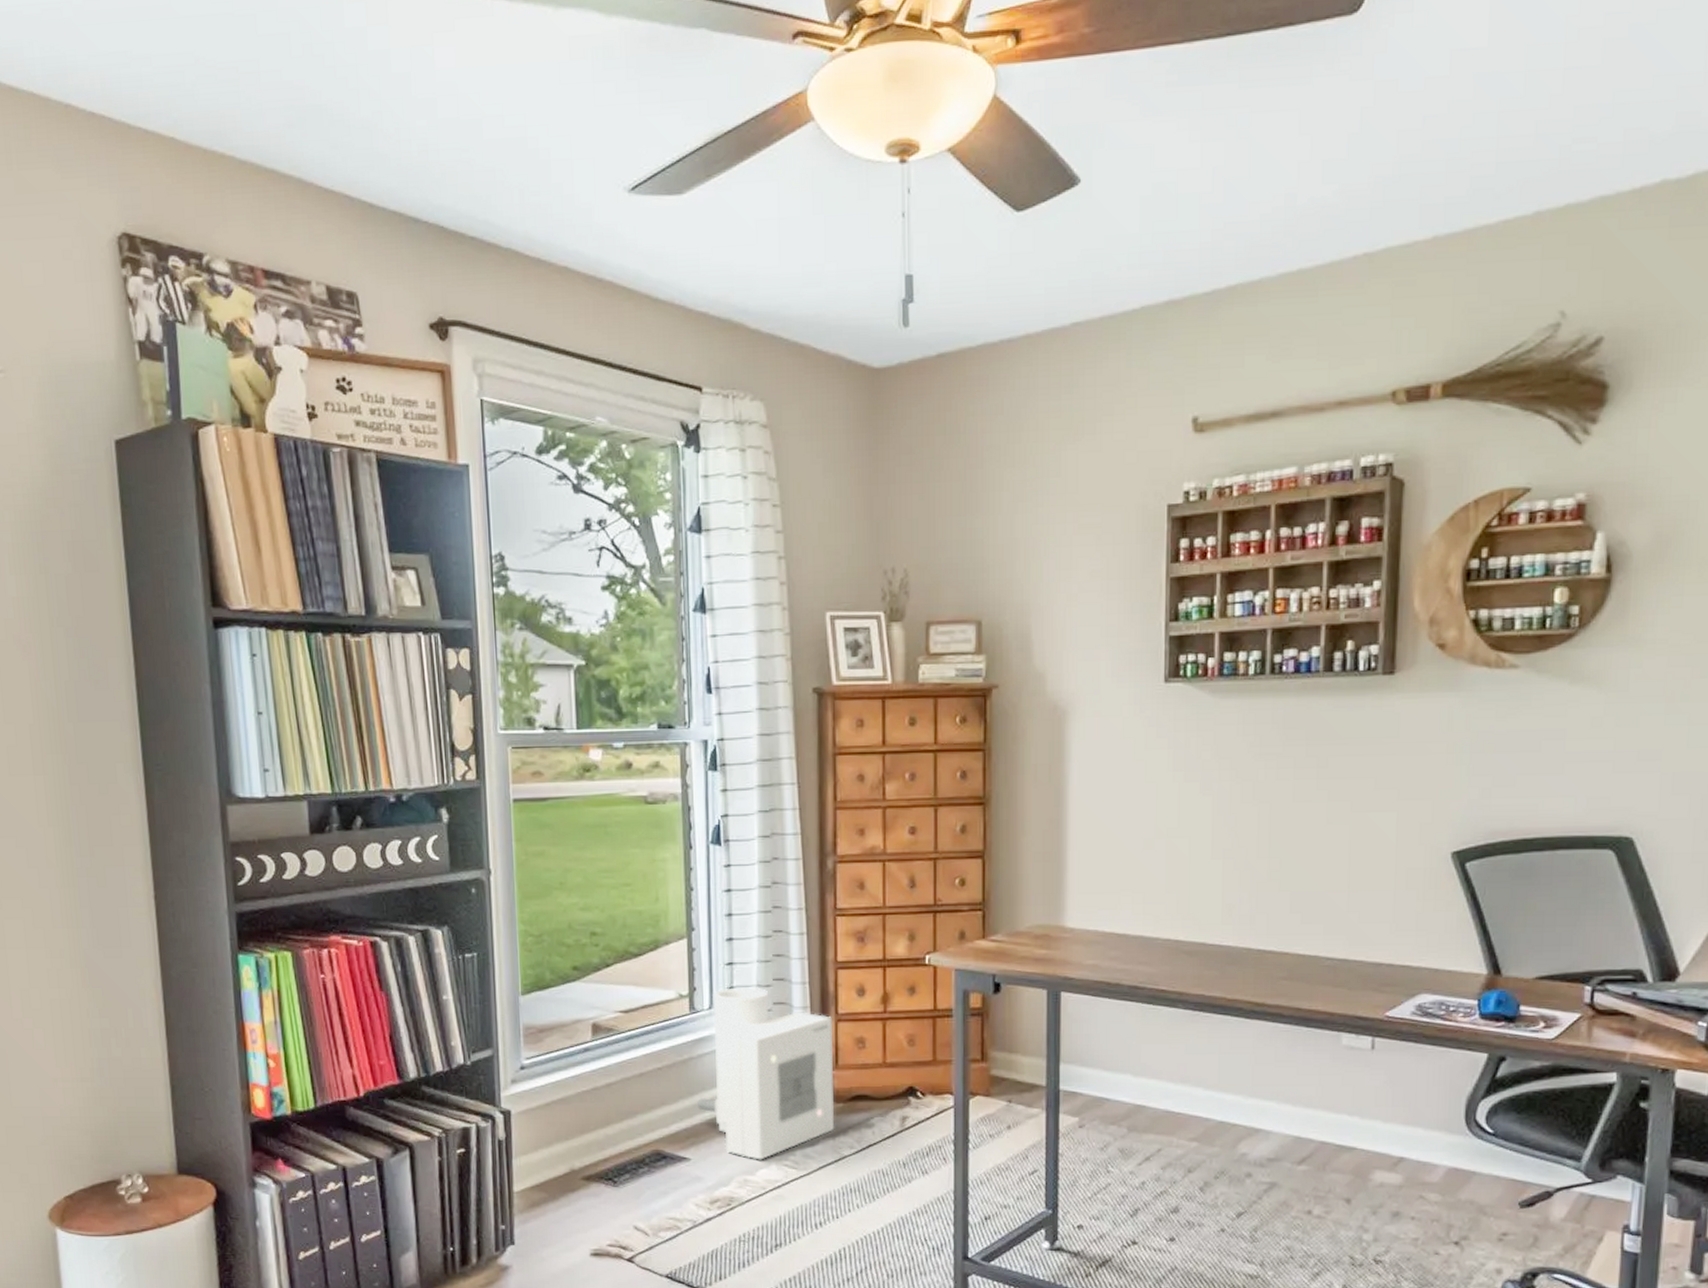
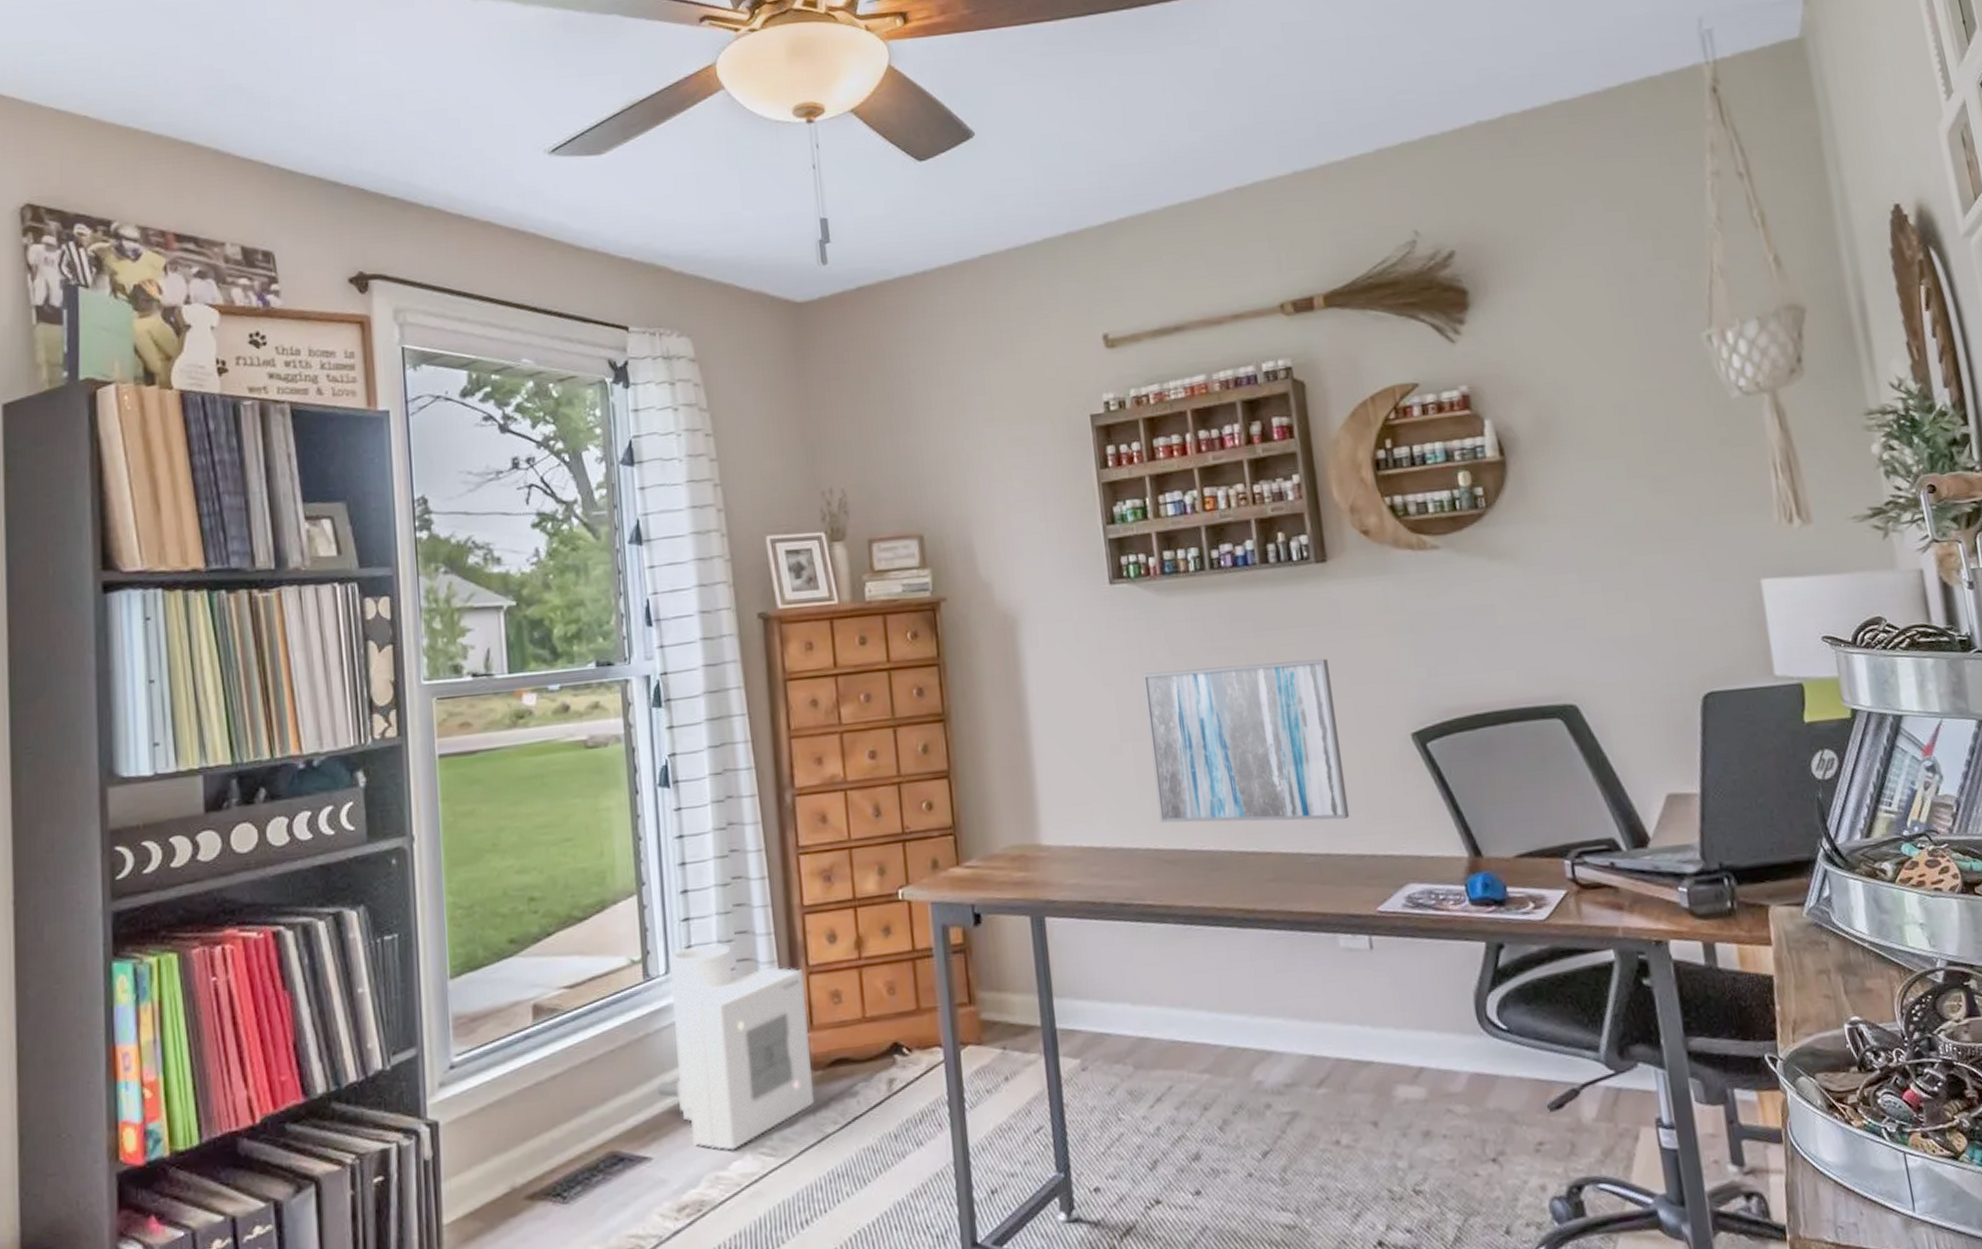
wall art: none [1183,772,1378,928] -> present [1142,658,1350,823]

